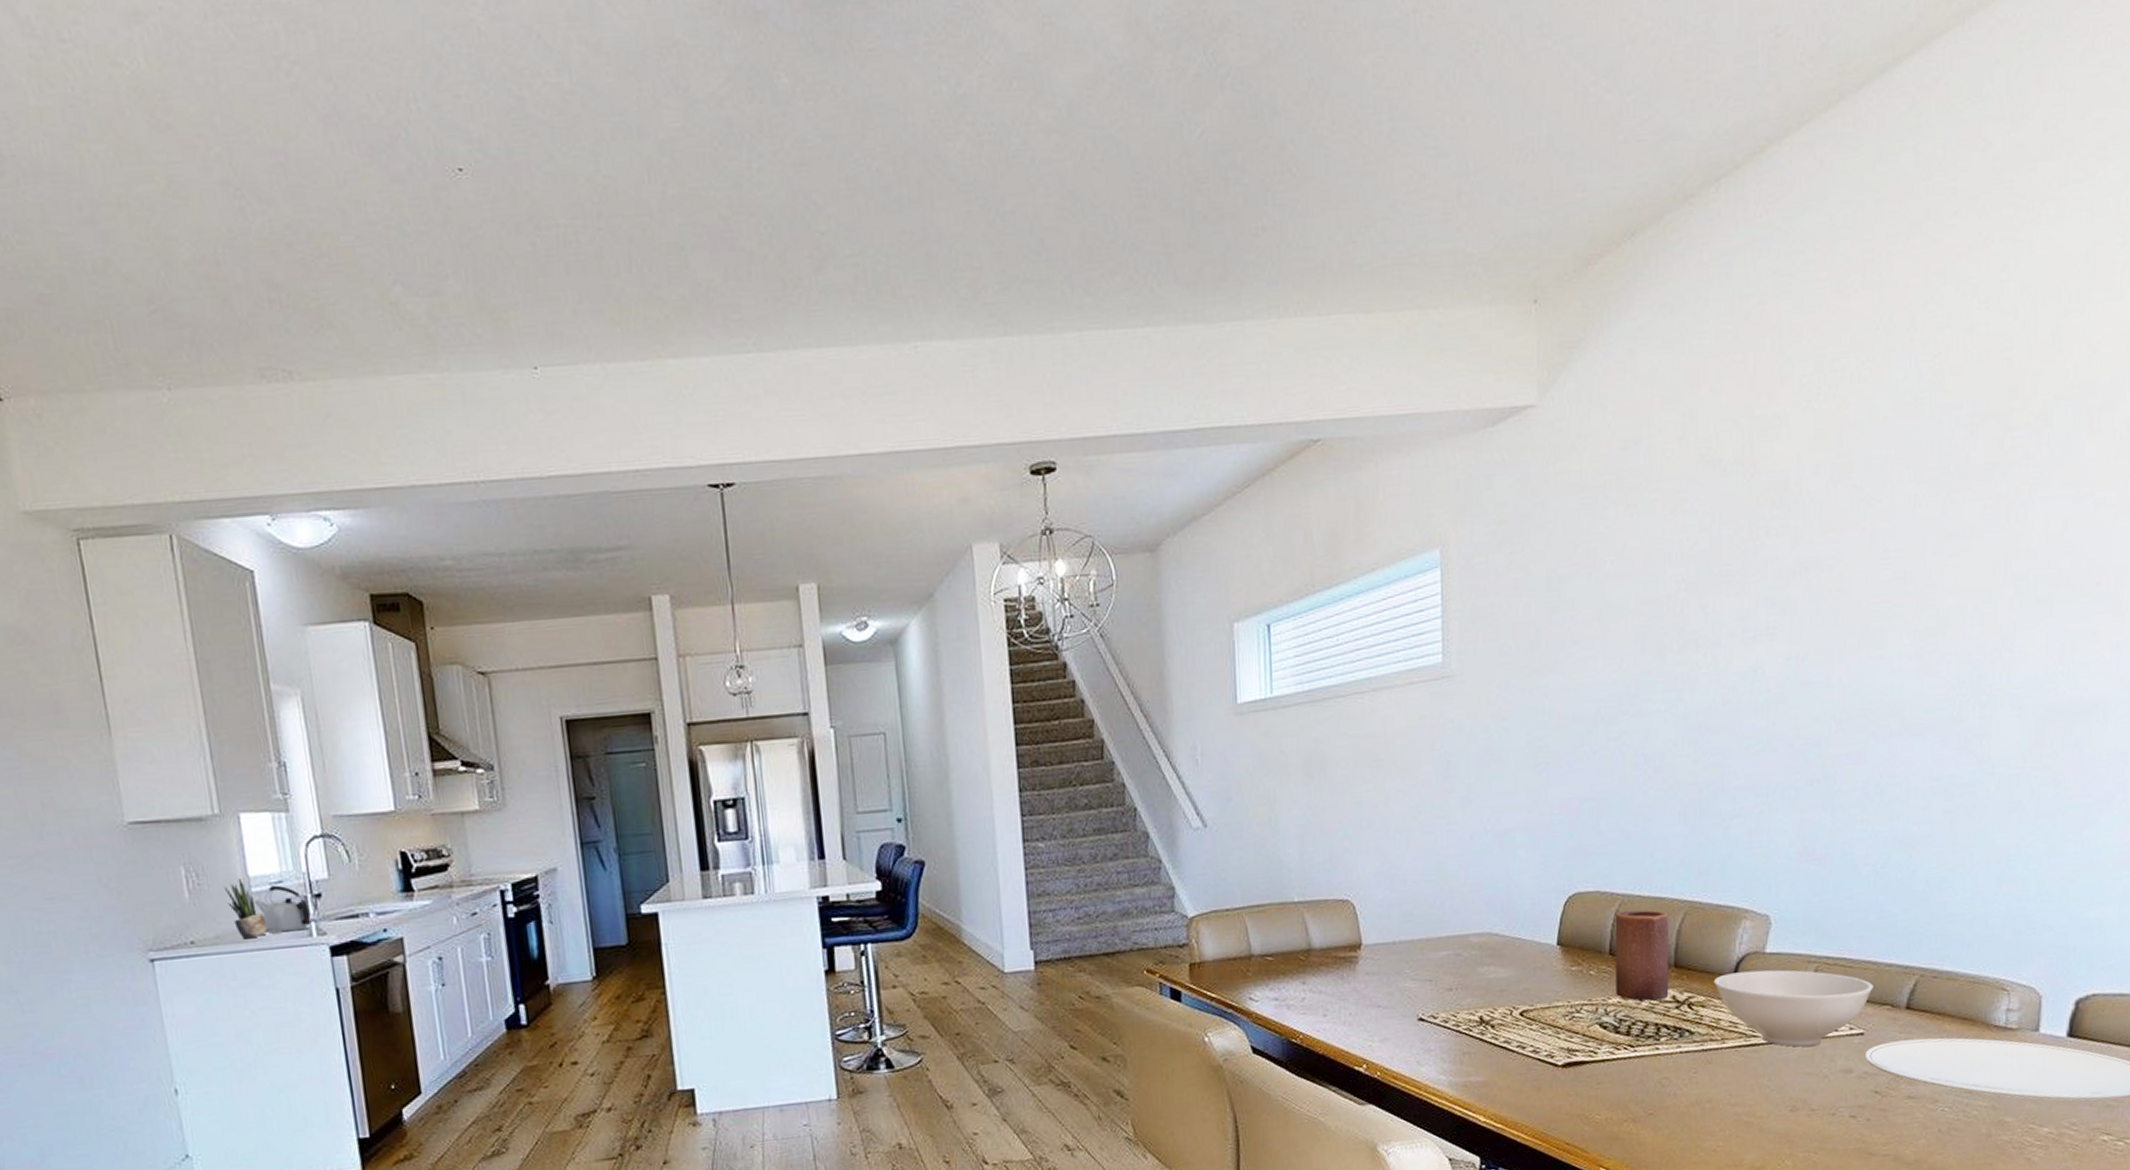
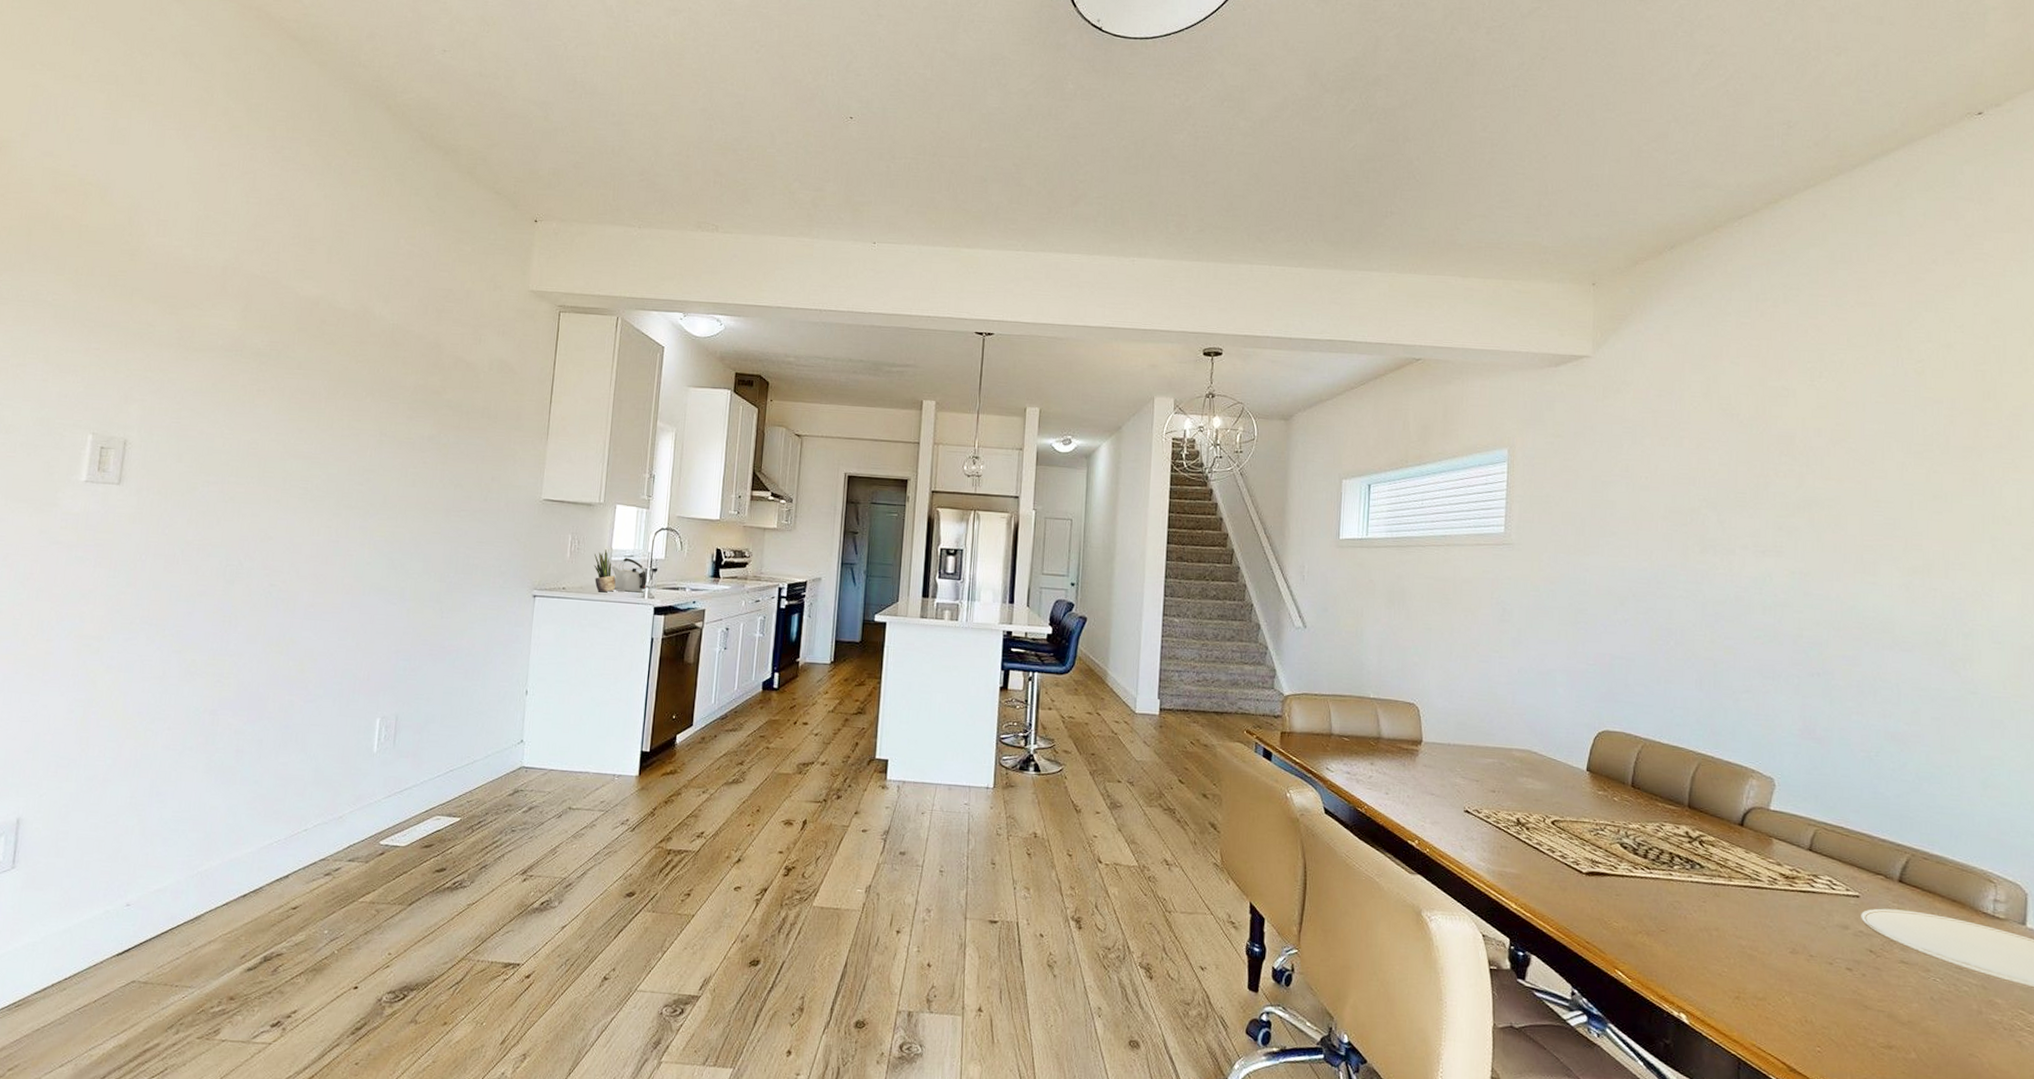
candle: present [1615,910,1669,1000] -> none [1636,753,1684,832]
bowl: present [1713,969,1873,1047] -> none [1722,821,1868,898]

